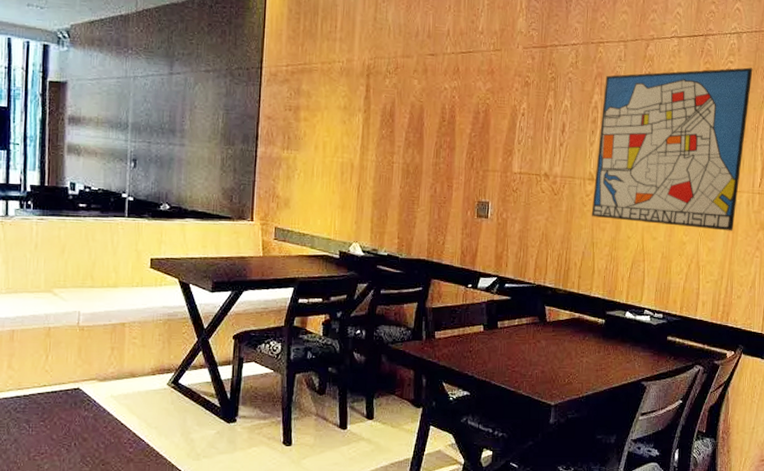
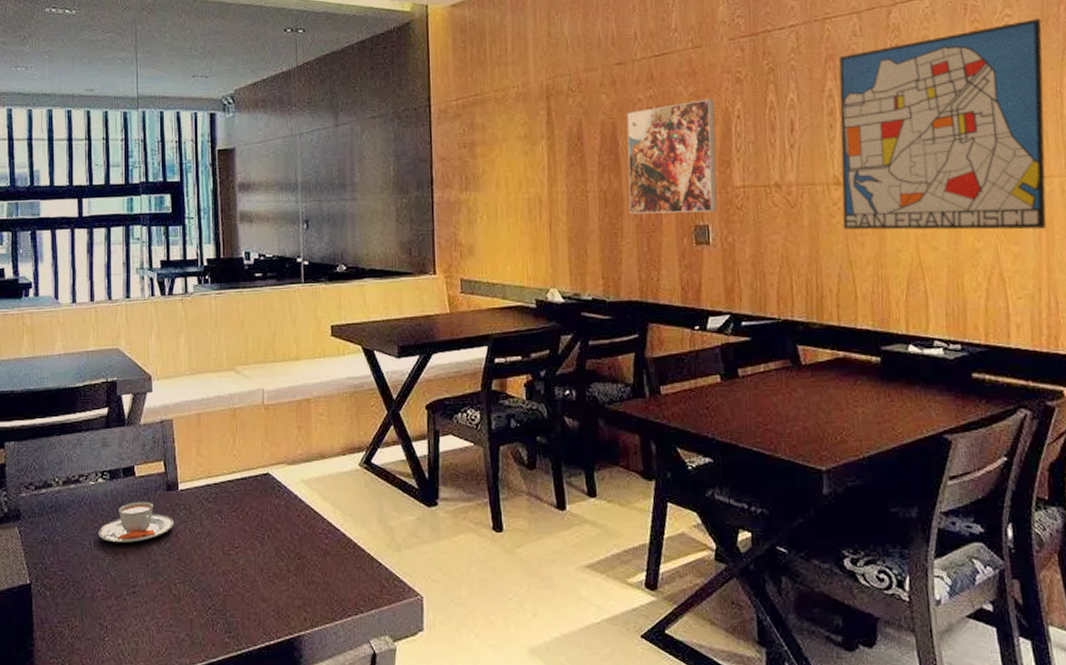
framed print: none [426,95,506,192] -> present [626,99,718,215]

